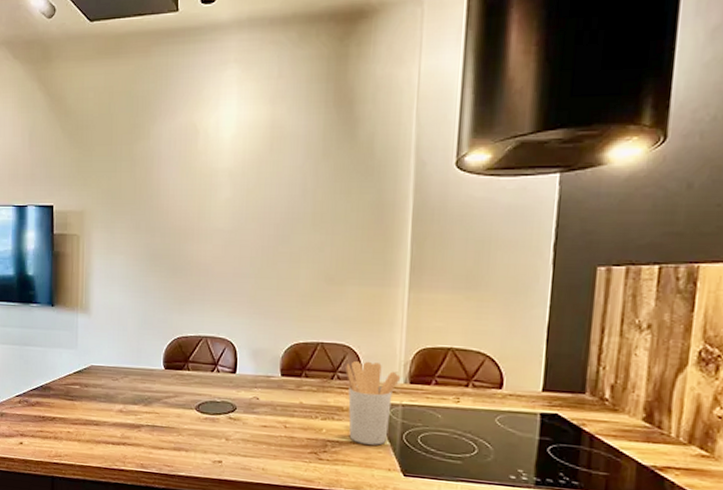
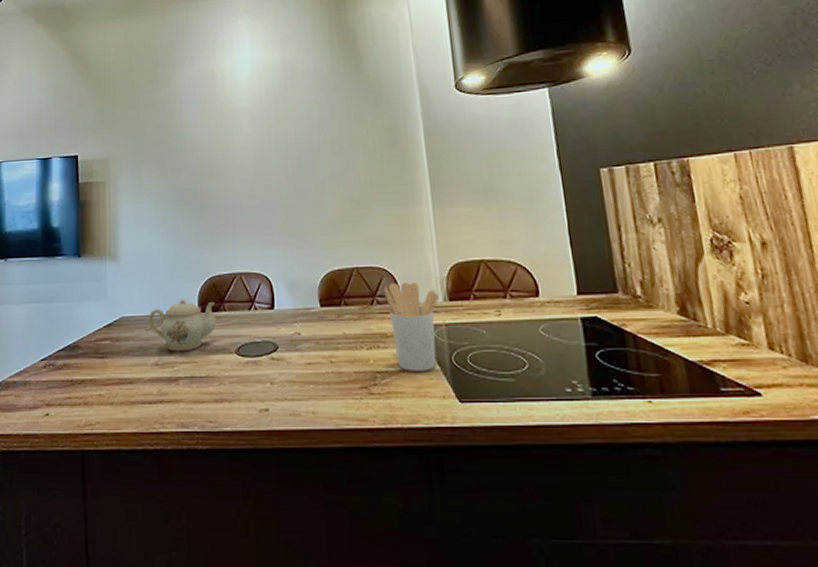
teapot: none [115,355,179,403] -> present [148,299,216,352]

